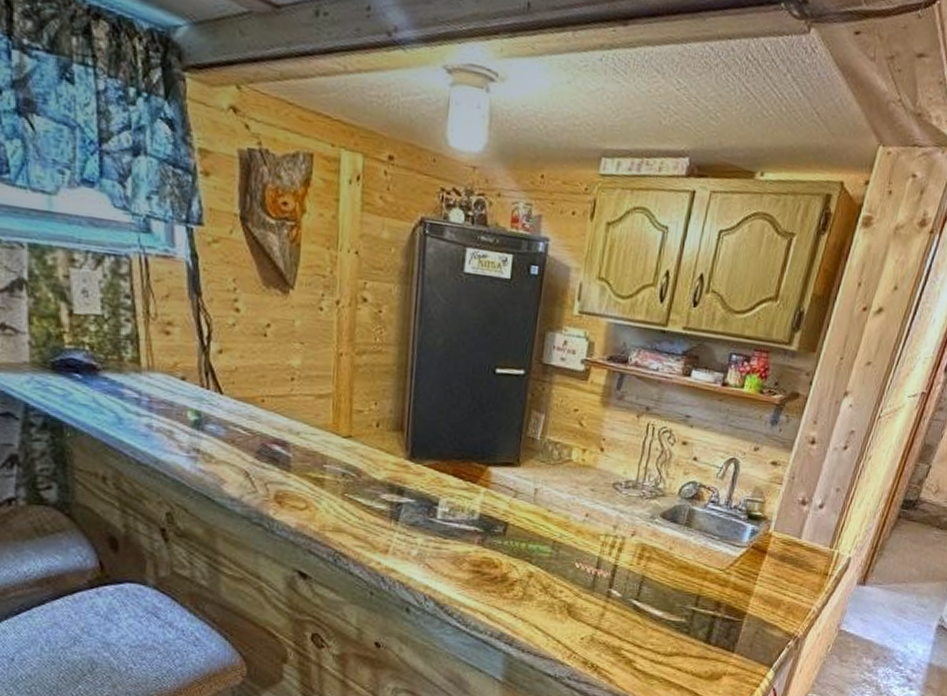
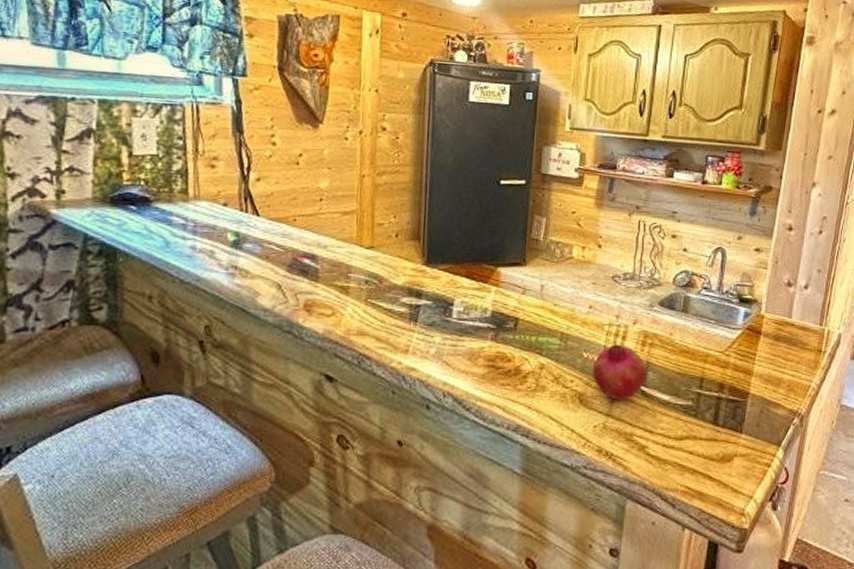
fruit: none [583,555,642,614] -> present [592,344,647,400]

